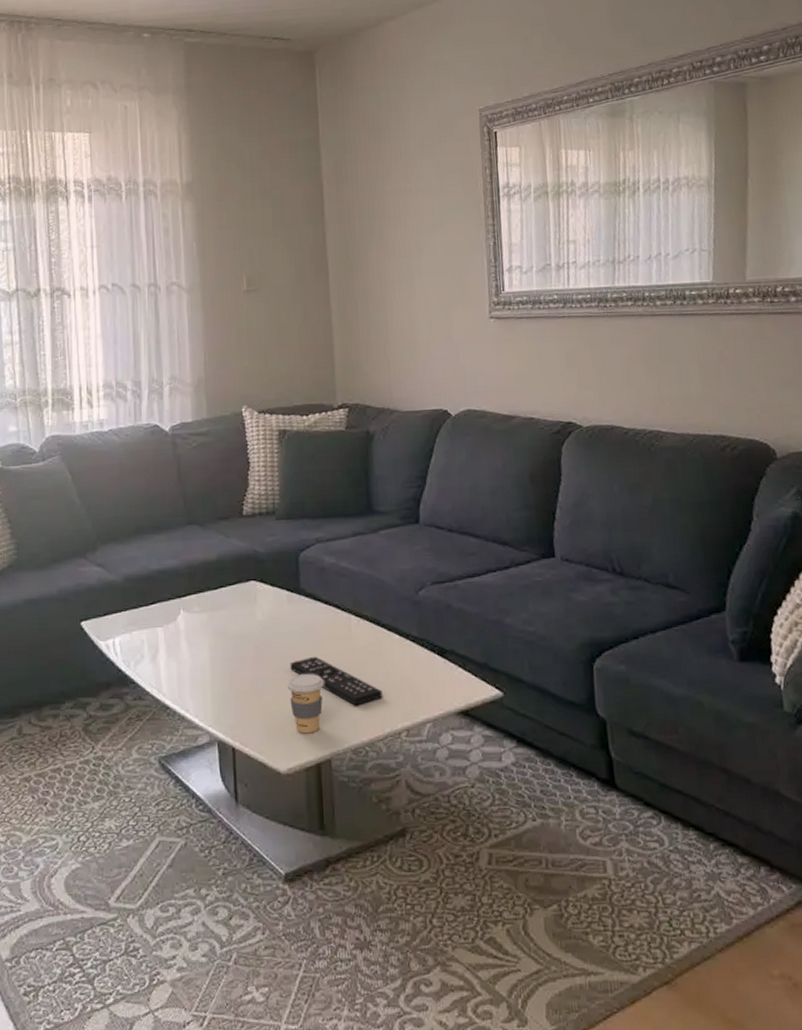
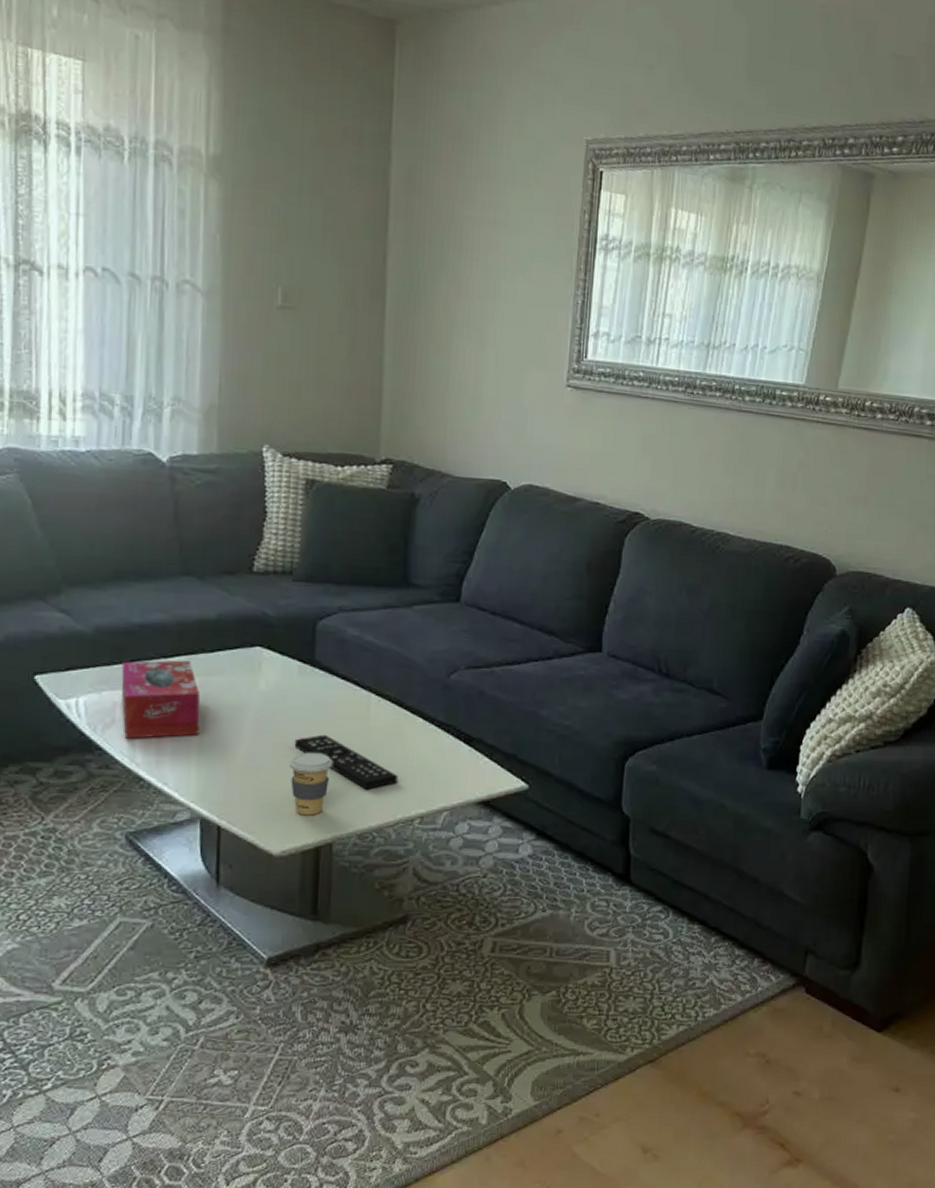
tissue box: none [146,598,211,672] -> present [121,660,200,739]

